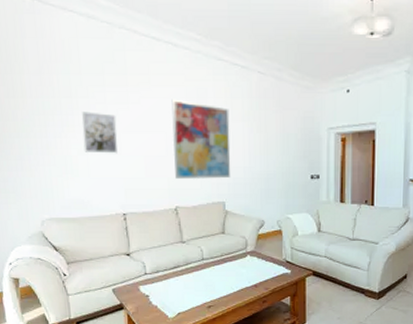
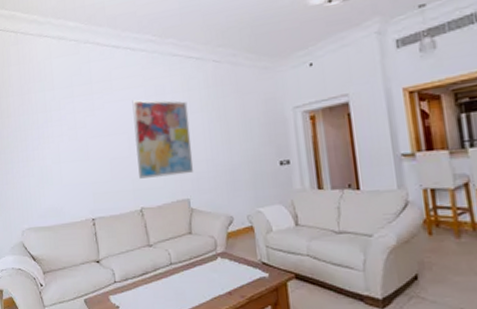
wall art: present [82,111,118,154] -> none [55,122,86,161]

